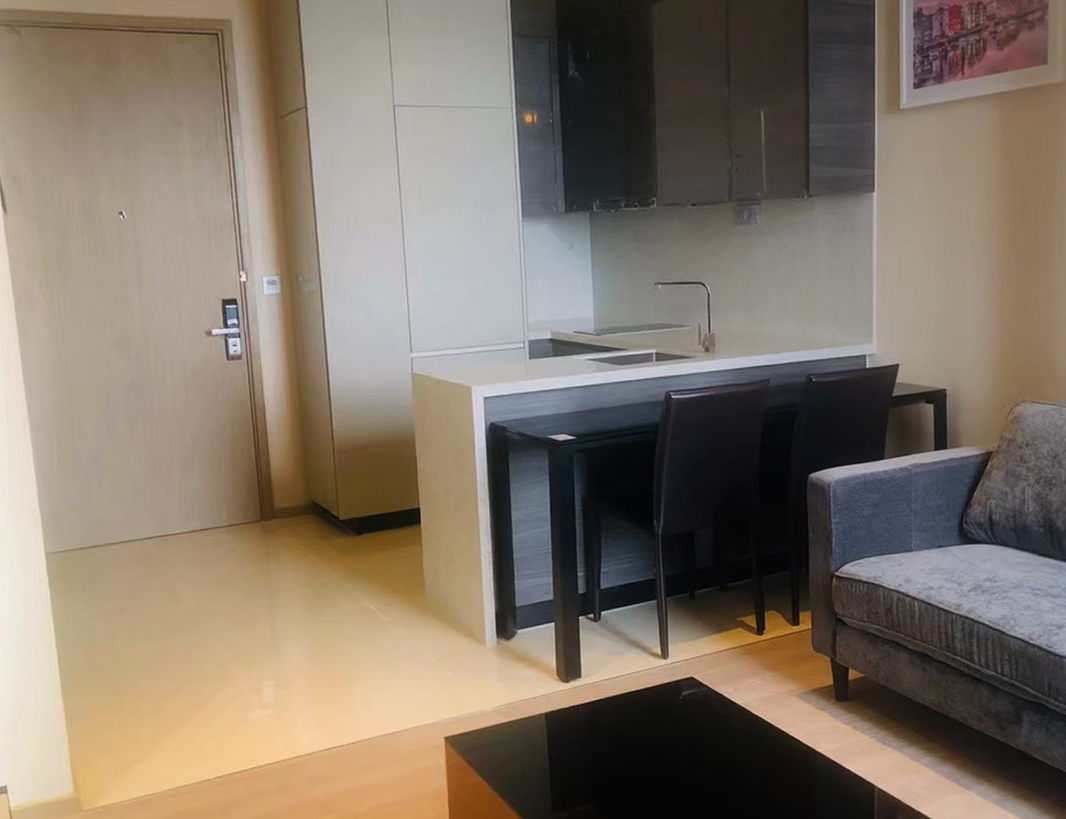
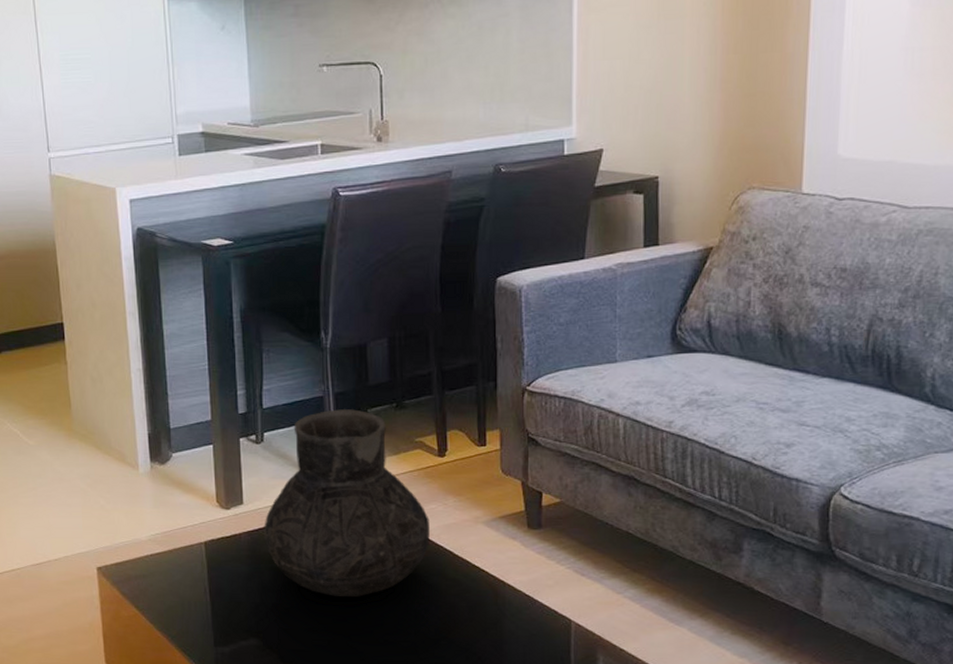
vase: none [600,591,749,764] -> present [264,409,430,597]

